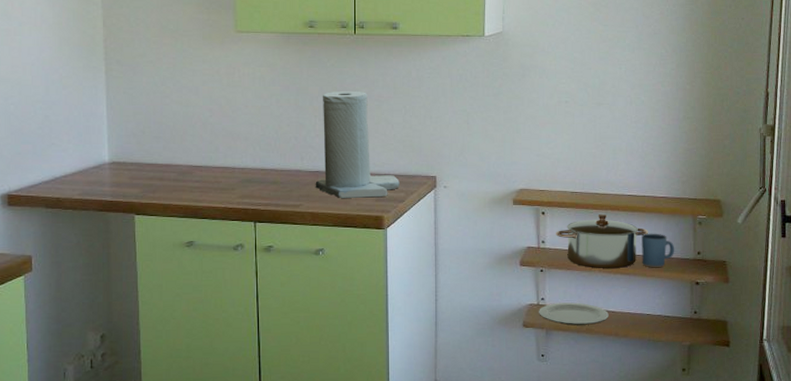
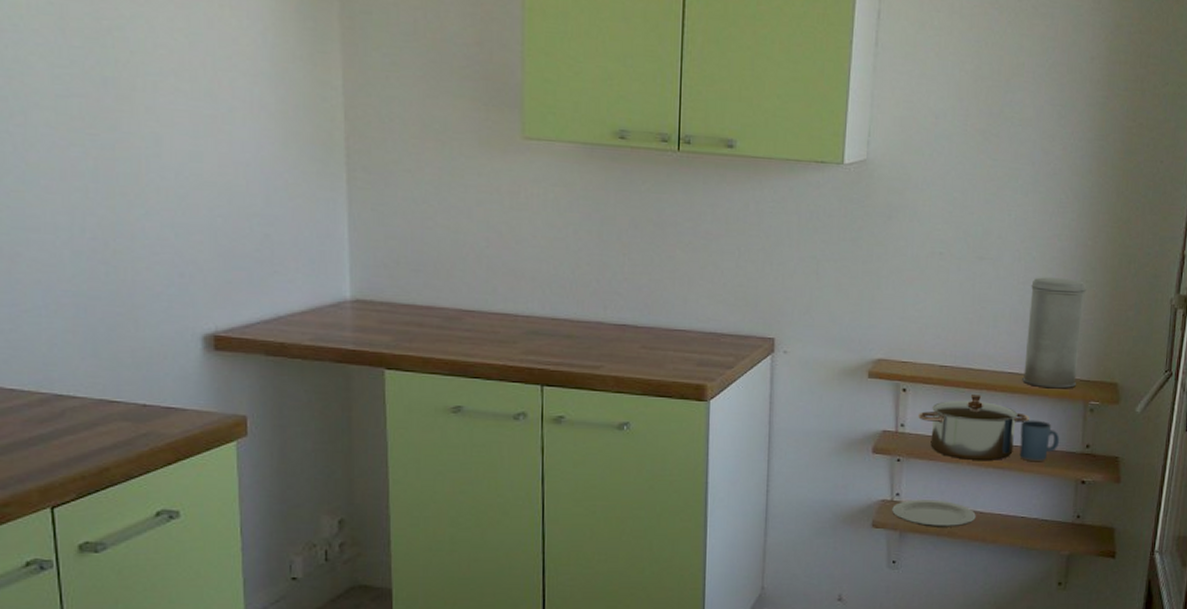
paper towel: present [315,90,400,198] -> none [620,223,728,362]
canister: none [640,116,688,207] -> present [1022,277,1087,389]

